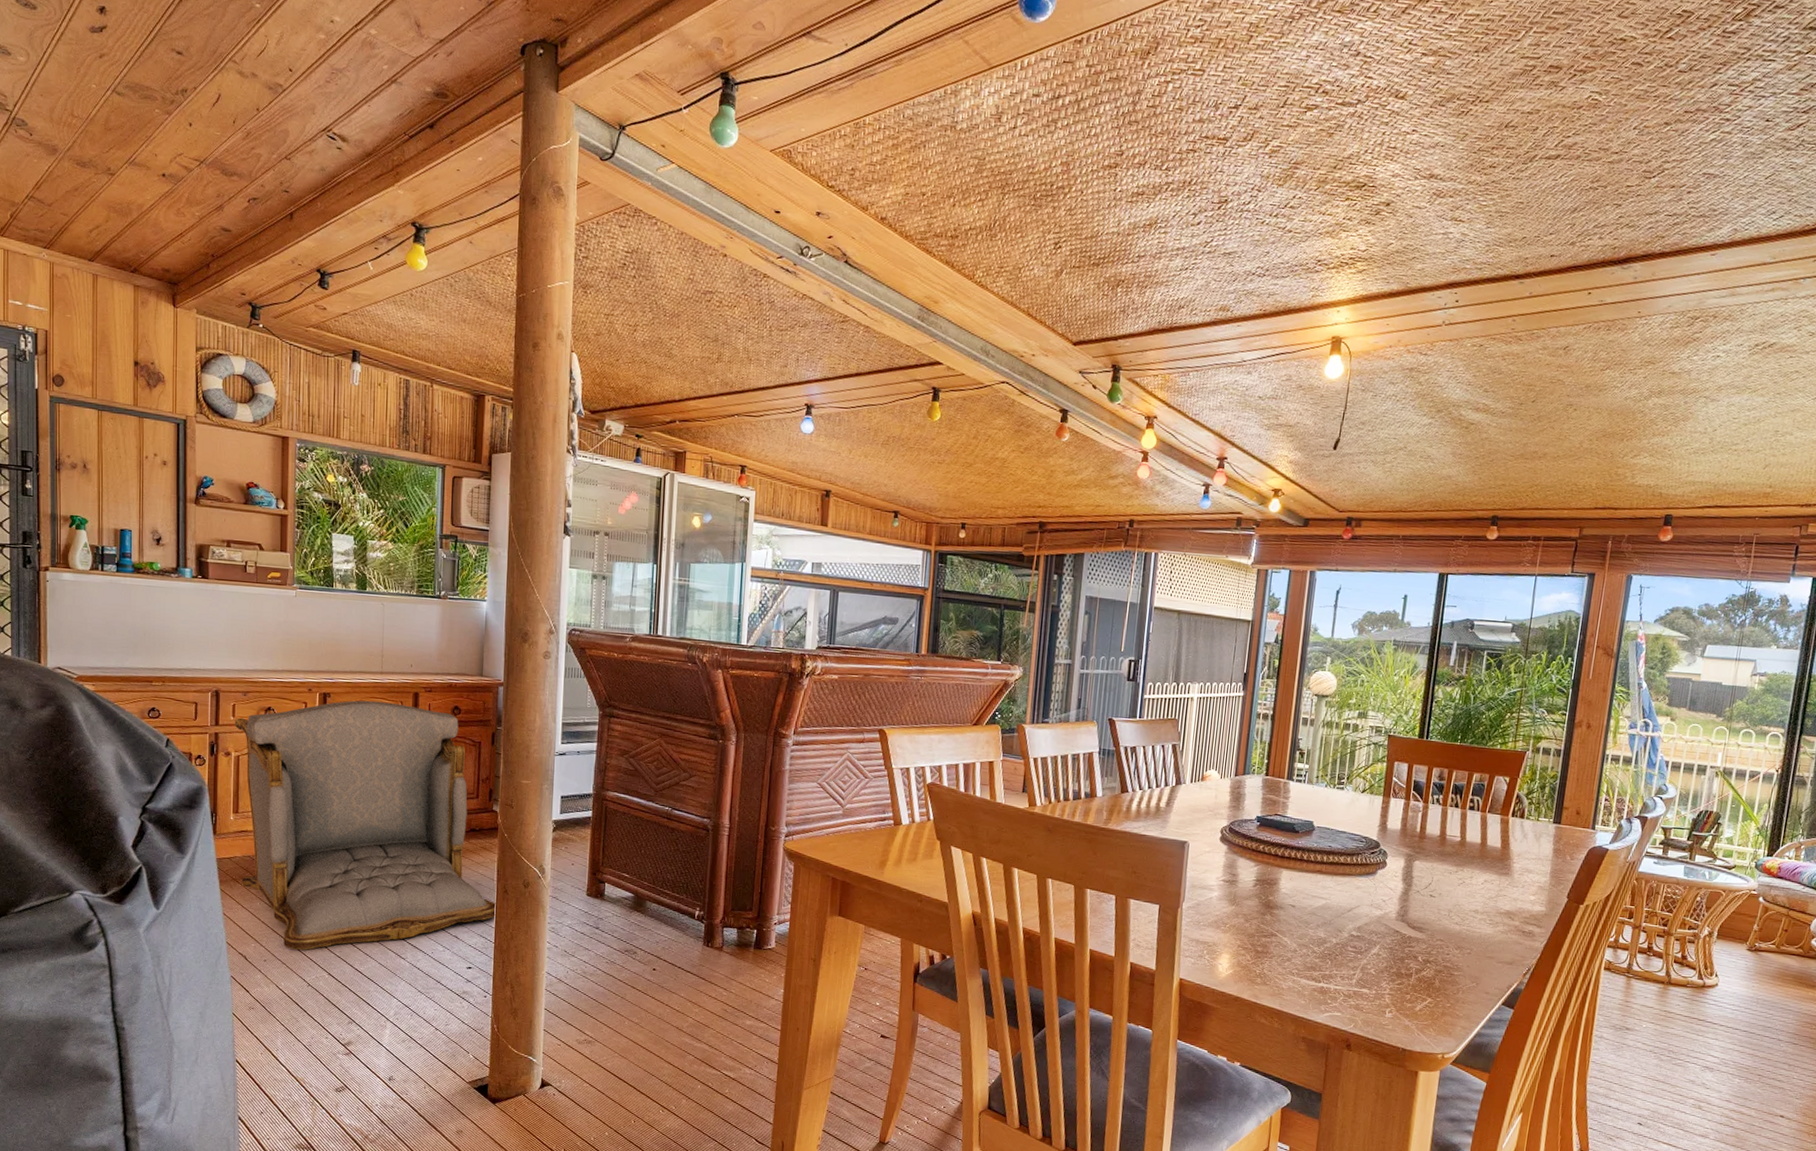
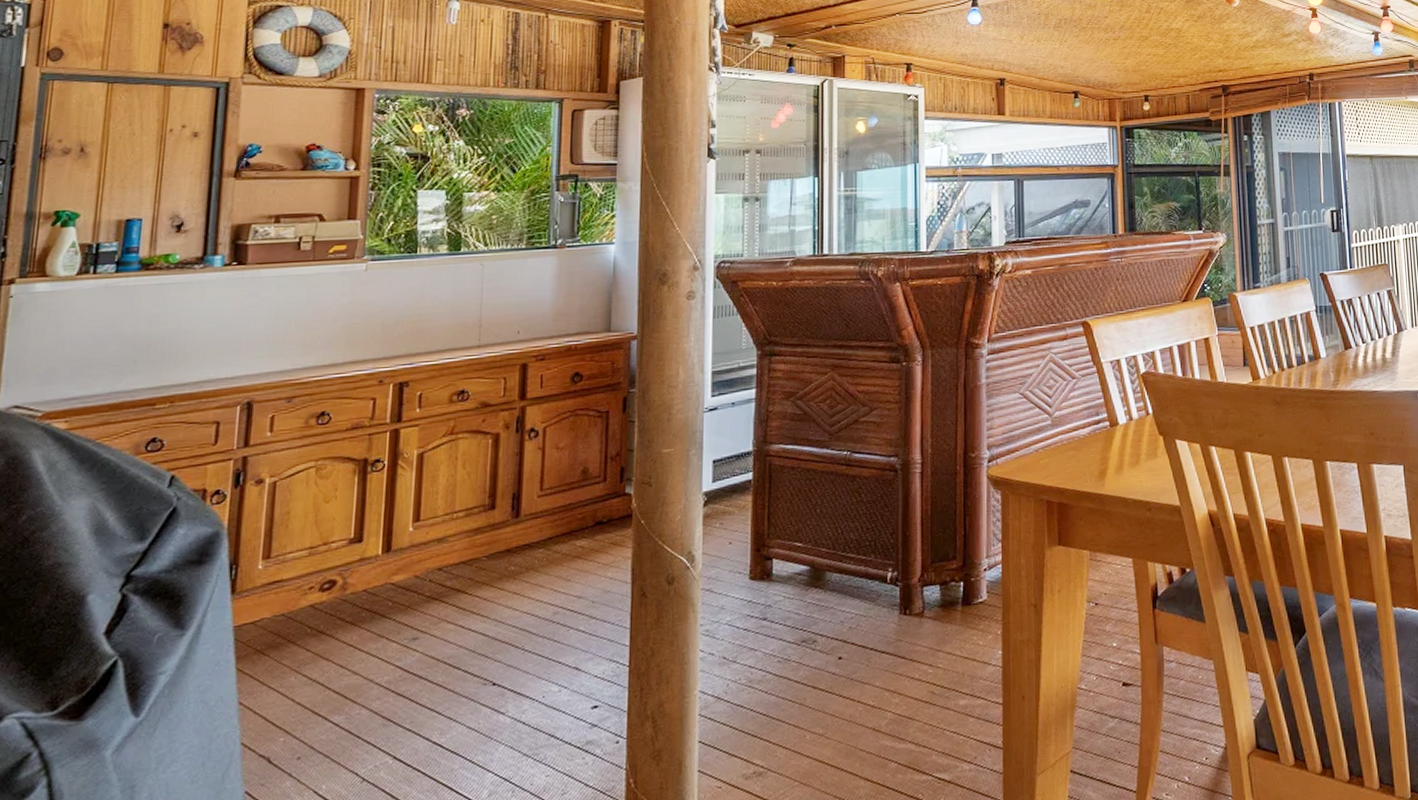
armchair: present [234,700,497,950] -> none [270,380,632,734]

